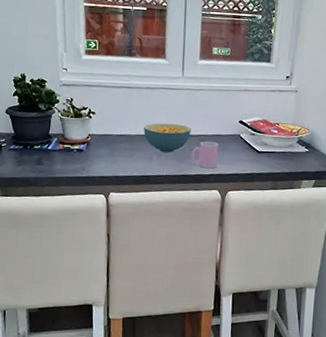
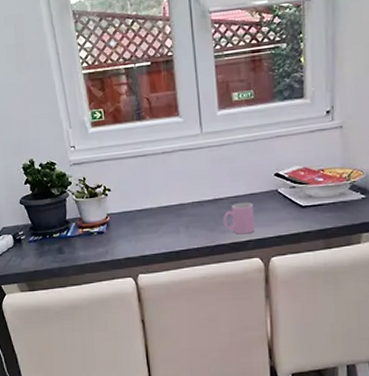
cereal bowl: present [143,123,191,153] -> none [165,188,220,223]

